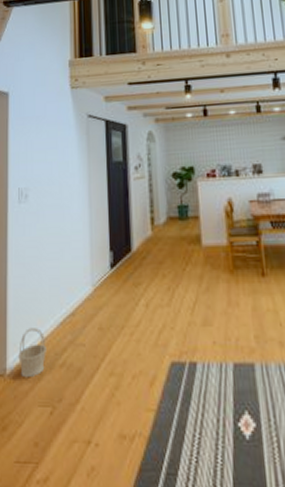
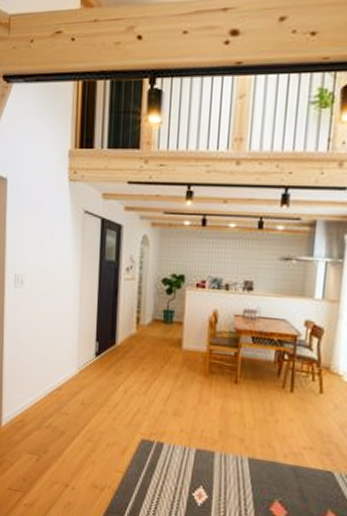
basket: present [18,328,46,378] -> none [12,394,35,432]

